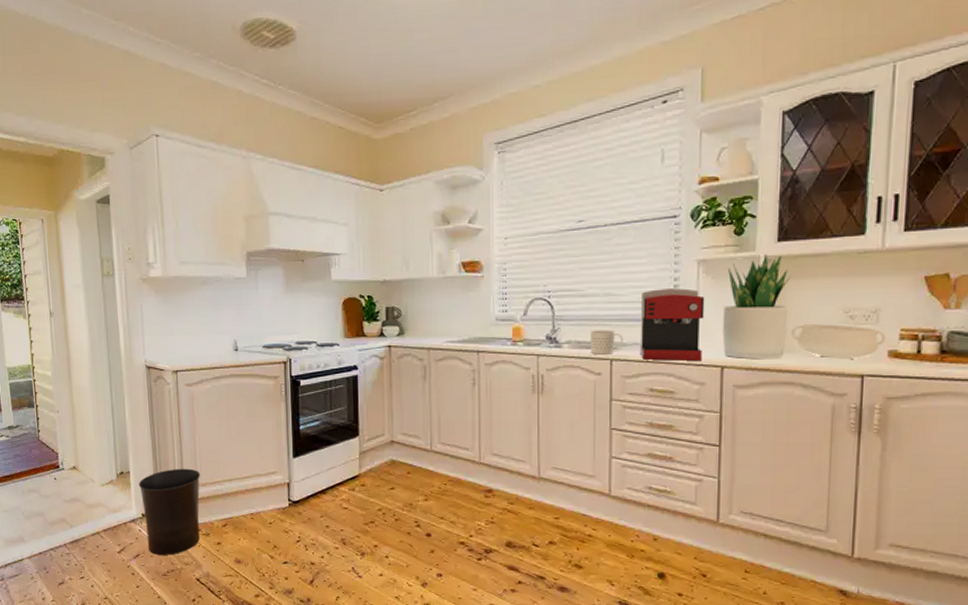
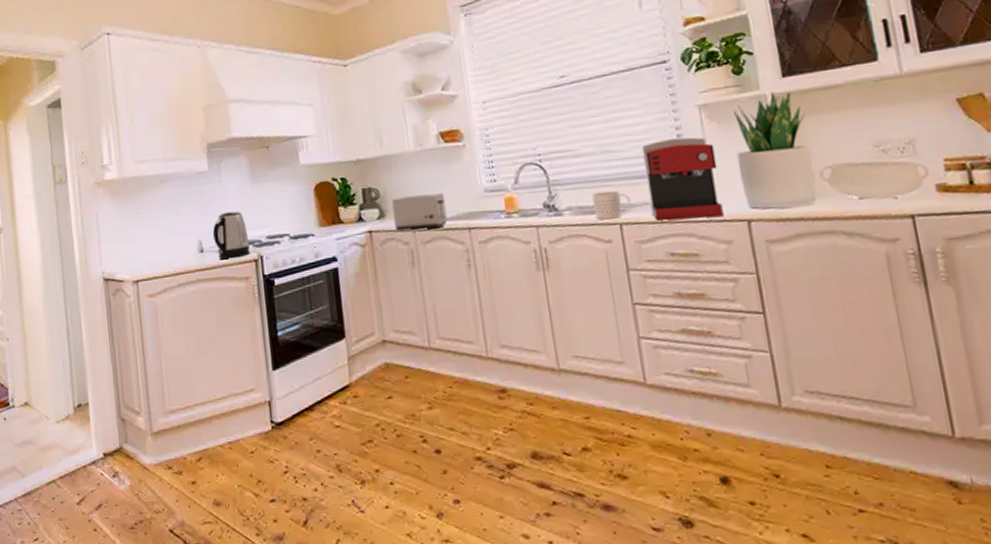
waste bin: present [138,468,201,555] -> none [98,393,171,503]
kettle: none [247,316,280,359] -> present [212,211,250,260]
toaster: none [411,317,460,349] -> present [391,193,448,231]

